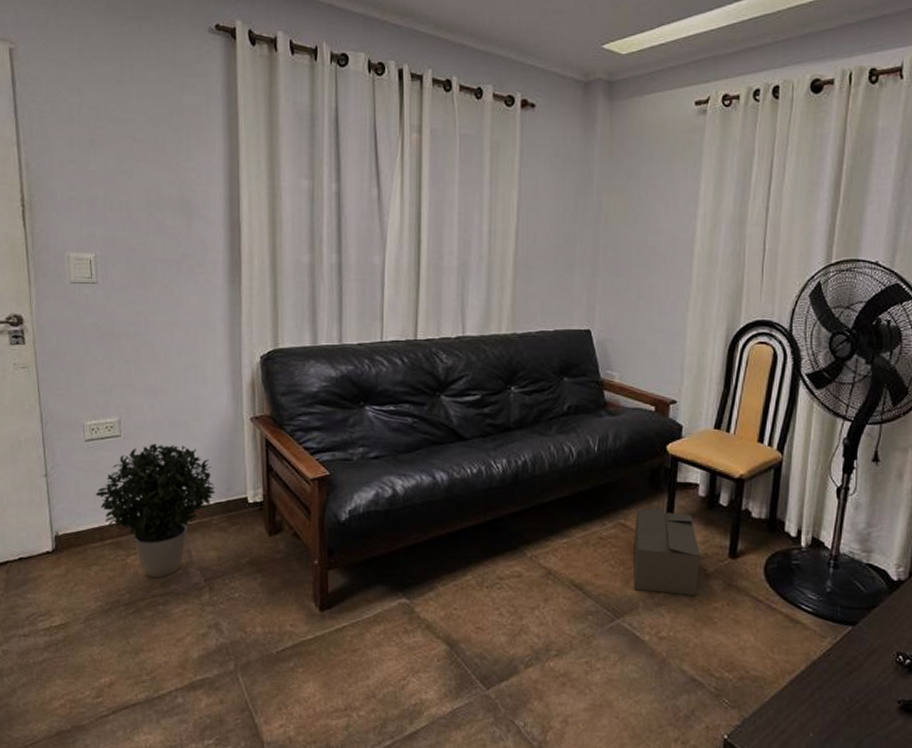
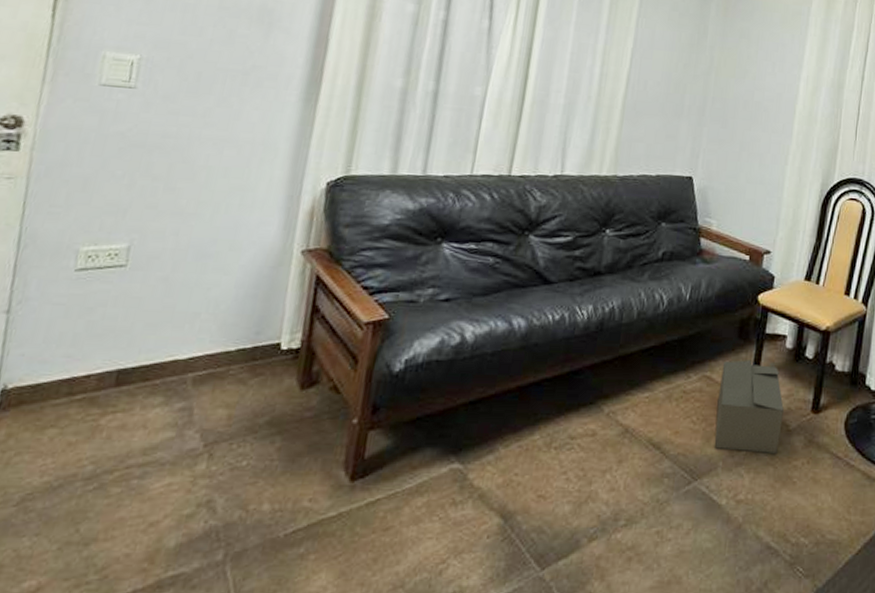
potted plant: present [95,443,215,578] -> none [73,276,242,444]

